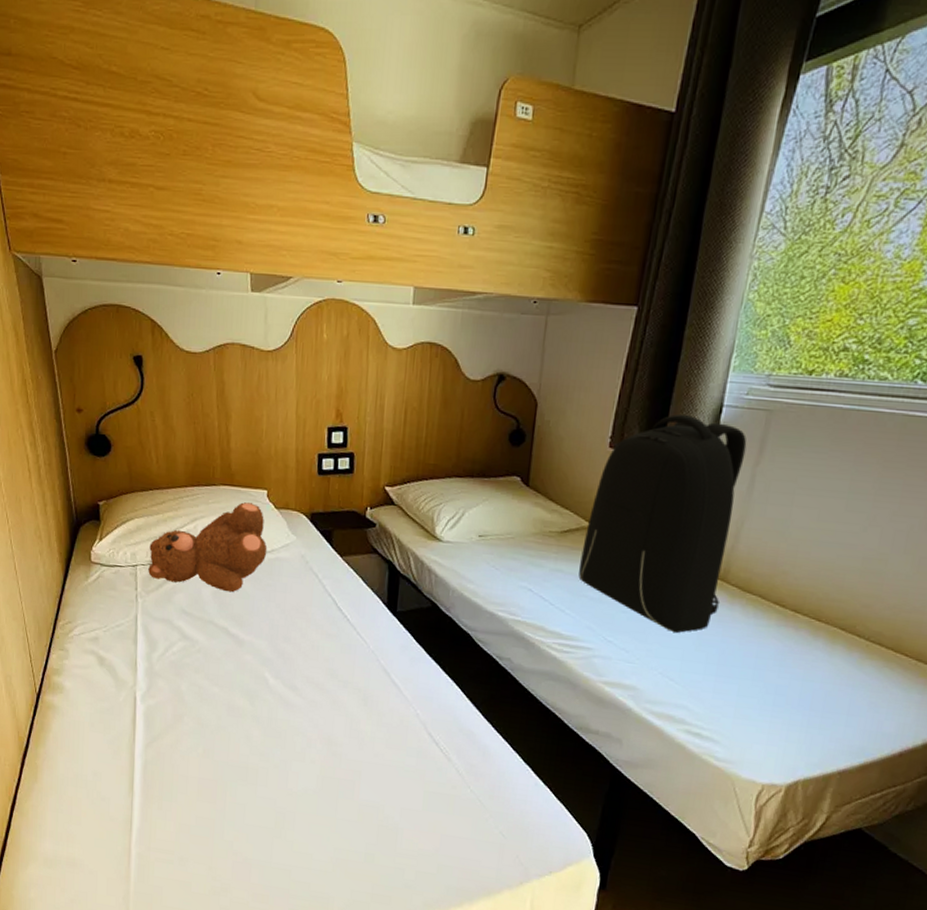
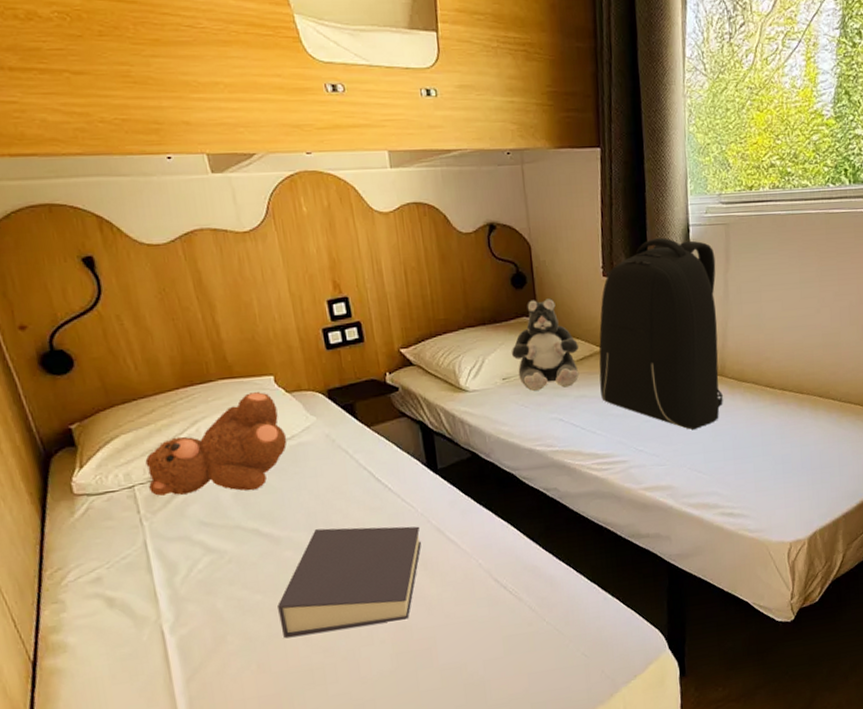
book: none [229,641,369,747] -> present [277,526,421,639]
plush toy: none [493,460,566,558] -> present [511,298,579,391]

